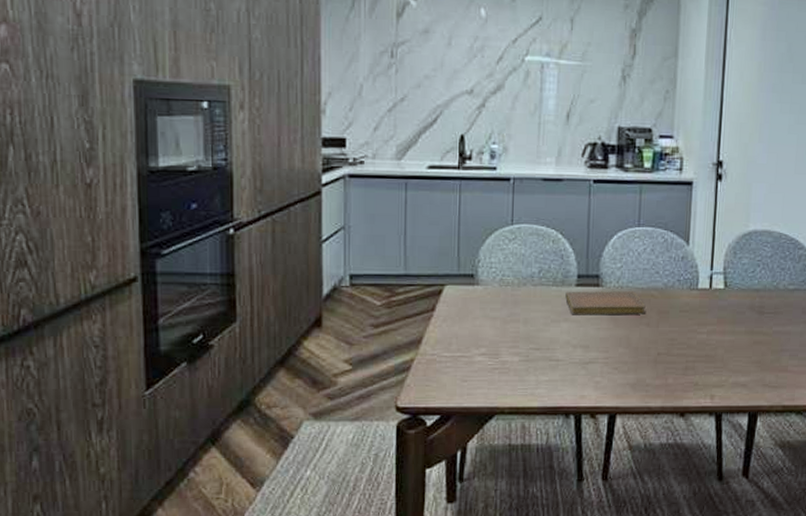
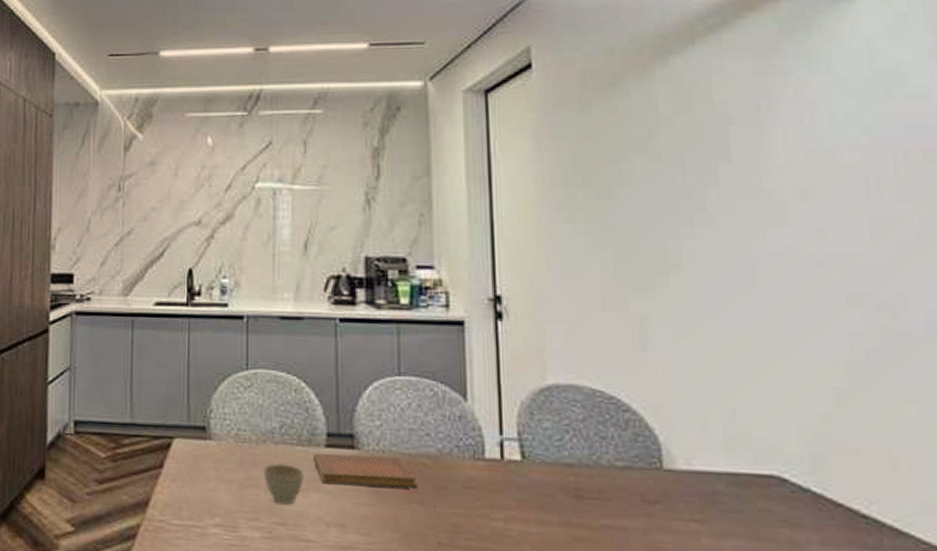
cup: none [523,300,557,334] -> present [263,462,304,505]

